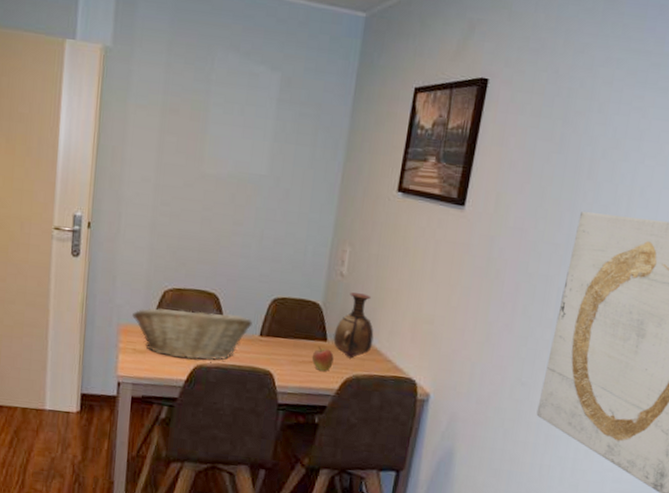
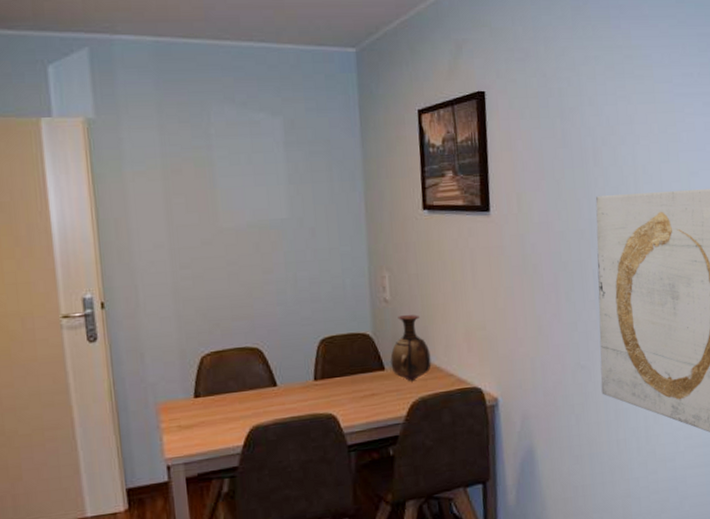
fruit basket: present [132,307,252,360] -> none [170,364,304,425]
apple: present [311,347,334,371] -> none [372,377,396,401]

